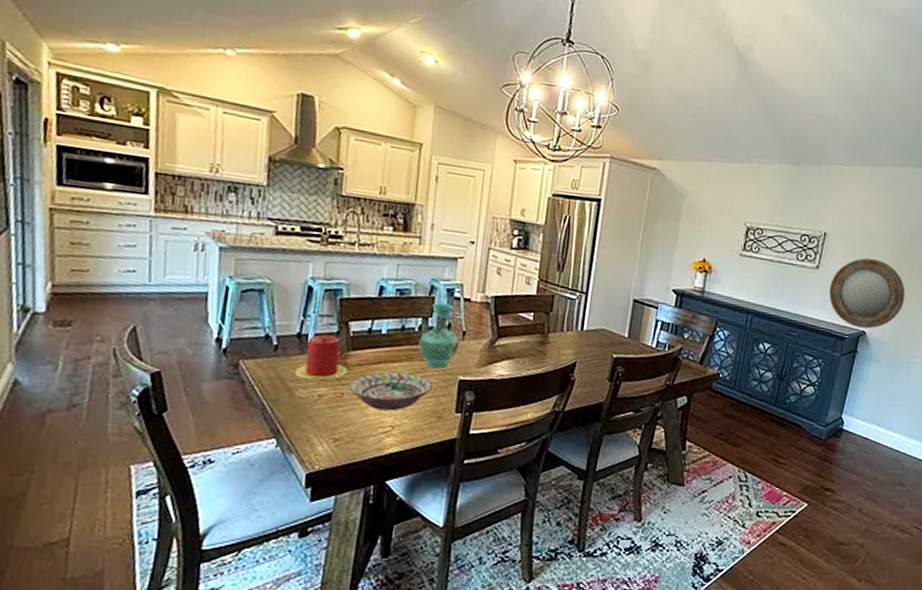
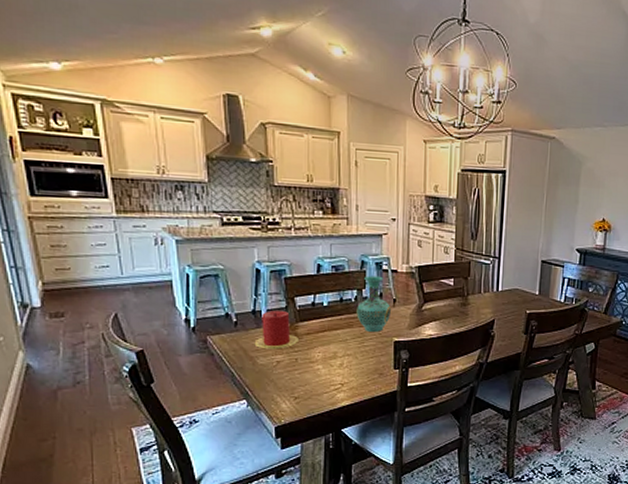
decorative bowl: present [348,372,433,411] -> none [301,338,373,371]

